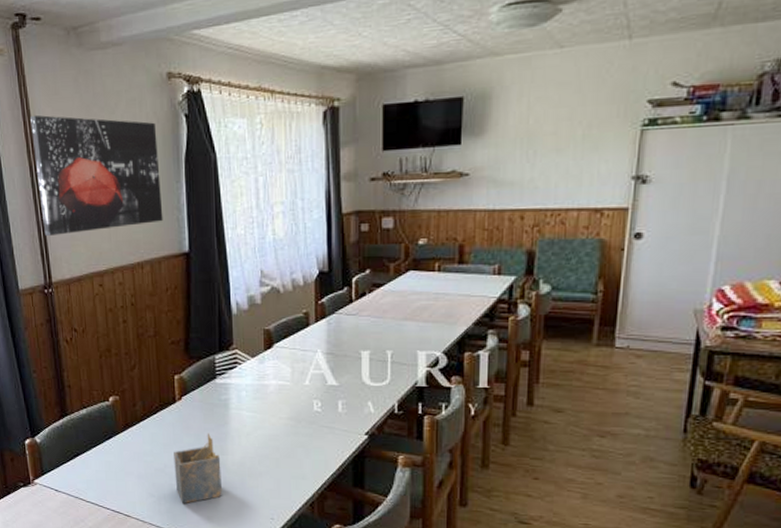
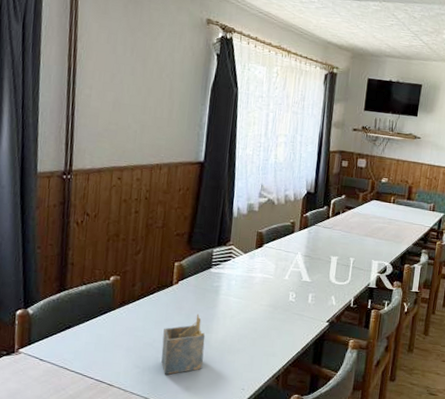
wall art: present [30,114,163,236] -> none [72,25,191,134]

